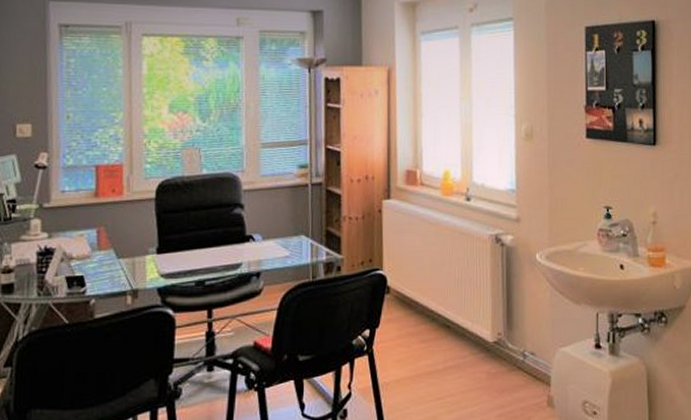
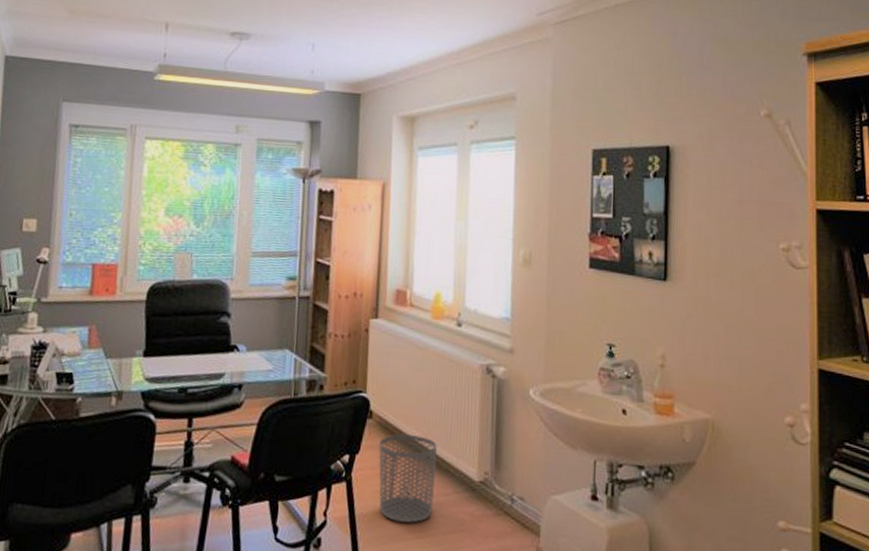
waste bin: none [398,304,453,386] -> present [379,433,437,523]

